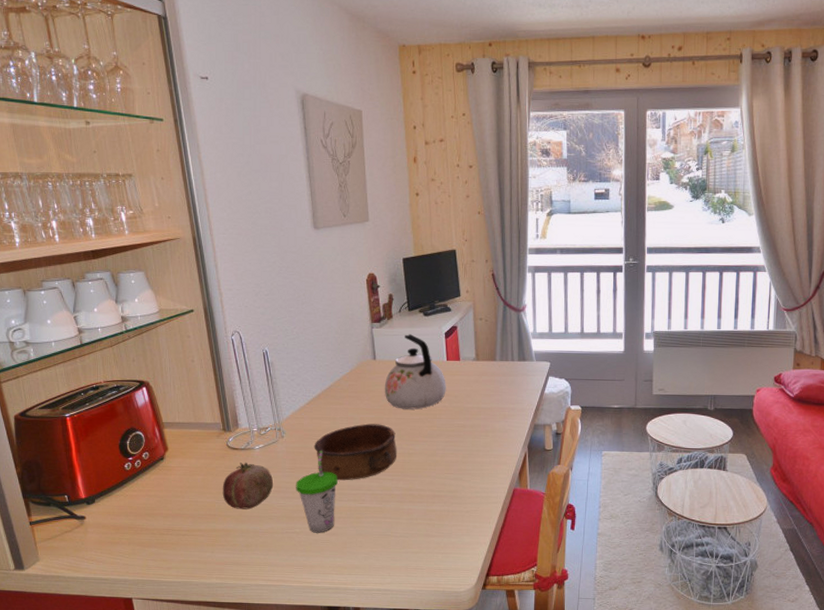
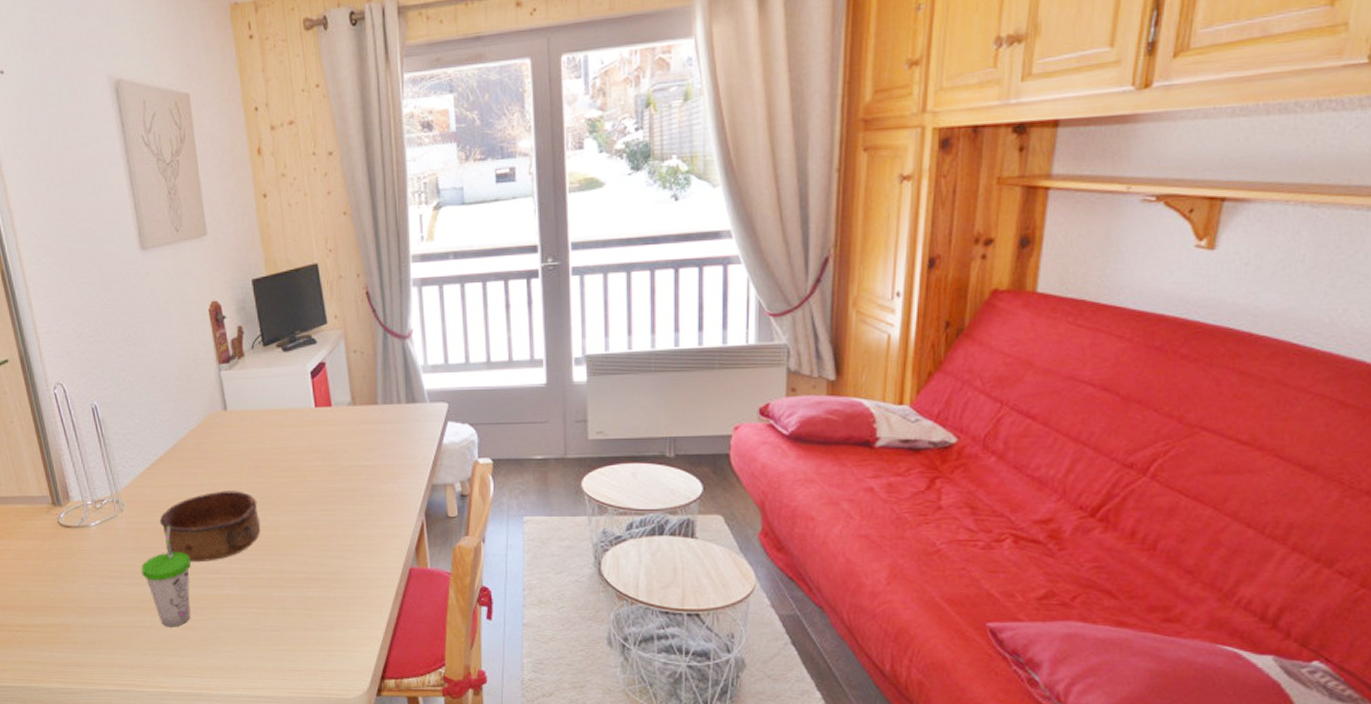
fruit: present [222,462,274,510] -> none [56,542,116,600]
kettle: present [384,334,446,410] -> none [239,376,317,471]

